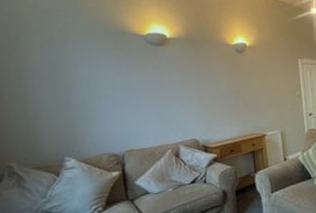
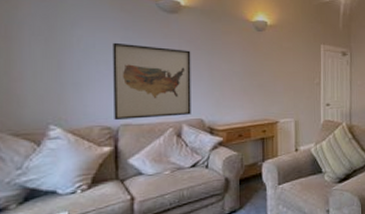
wall art: none [110,77,186,148] -> present [113,42,191,121]

